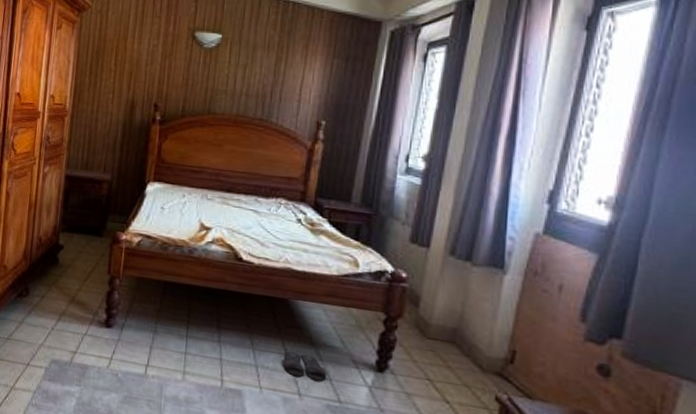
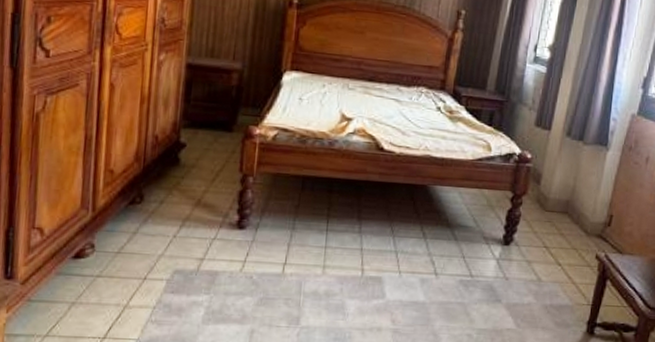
slippers: present [282,350,326,382] -> none [420,234,460,261]

